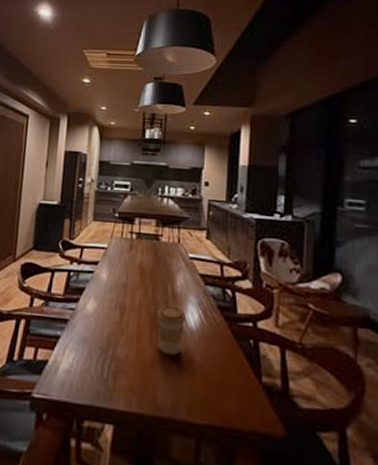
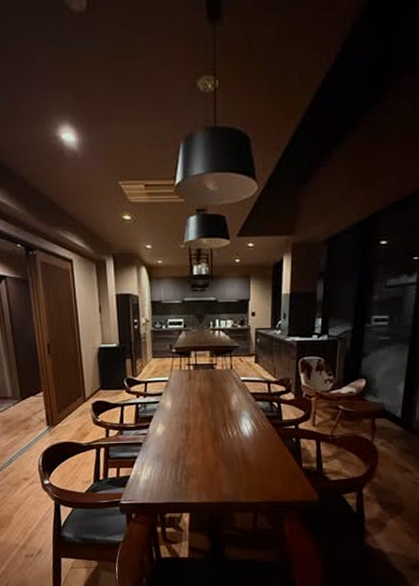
coffee cup: present [157,305,186,355] -> none [218,421,241,458]

